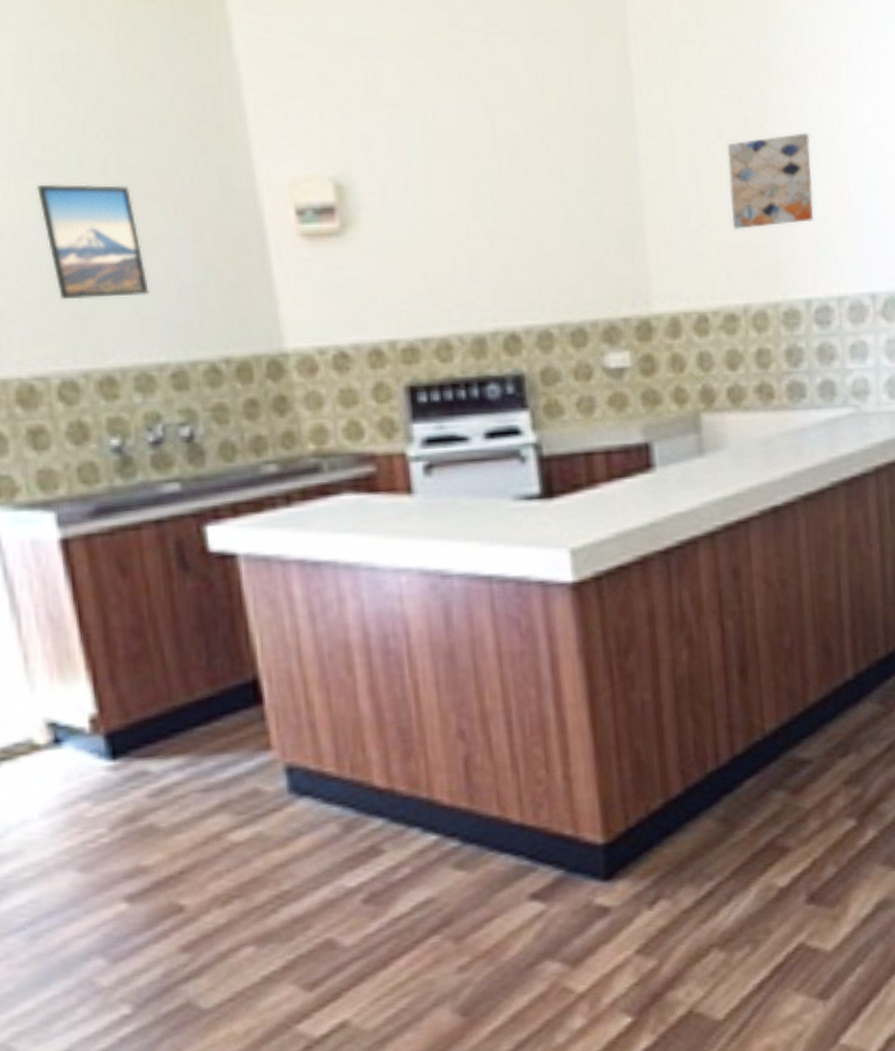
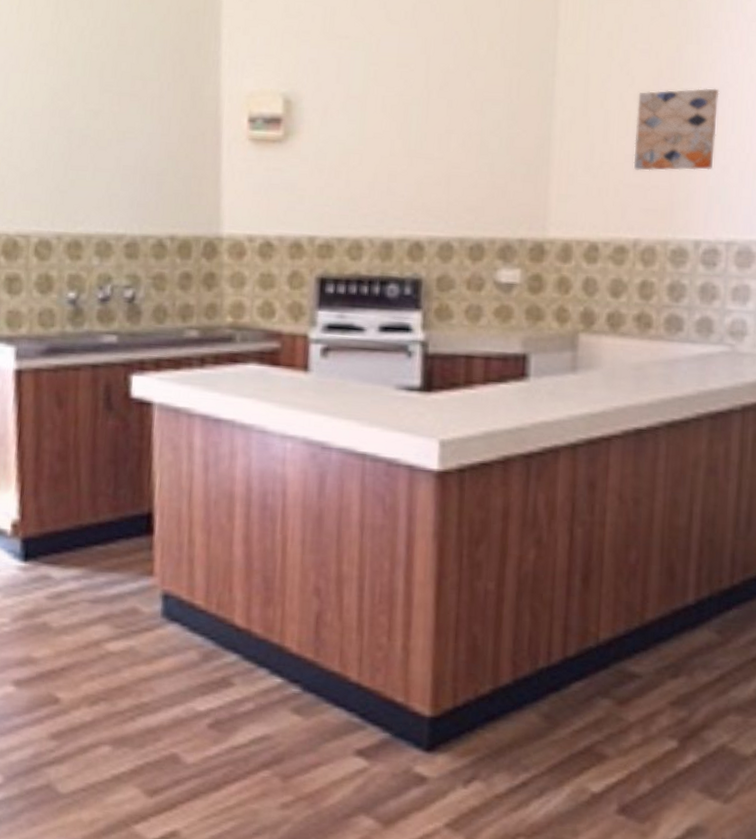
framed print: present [36,184,149,300] -> none [46,80,121,177]

